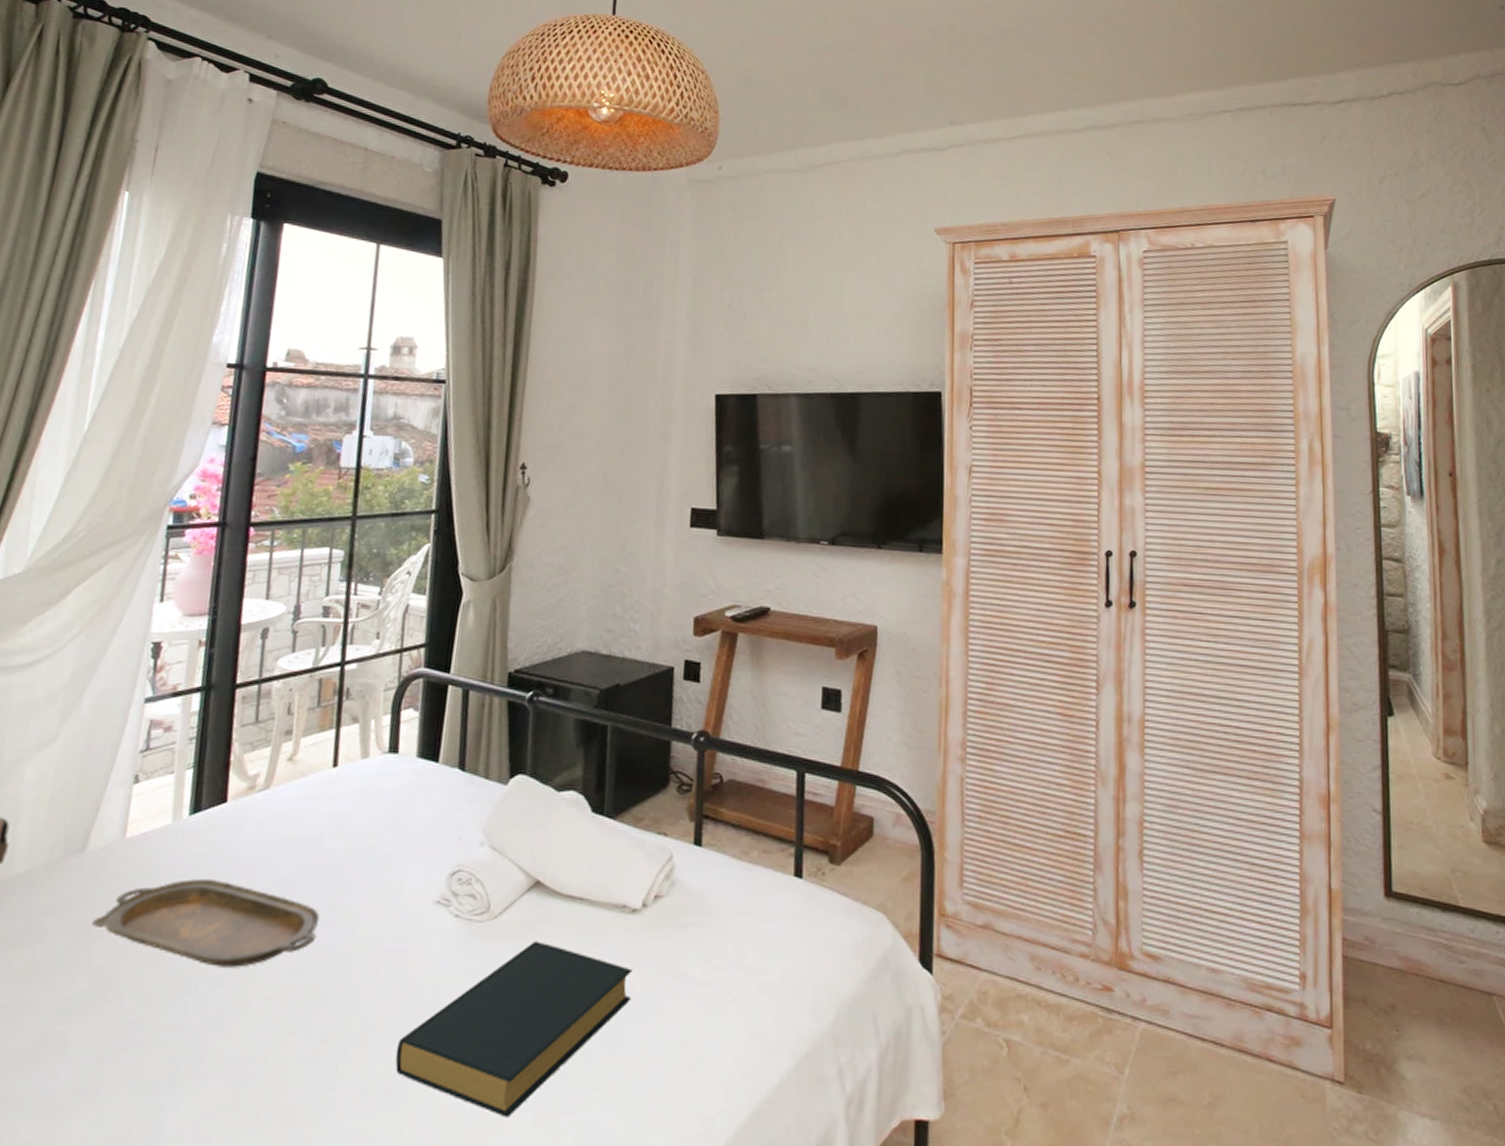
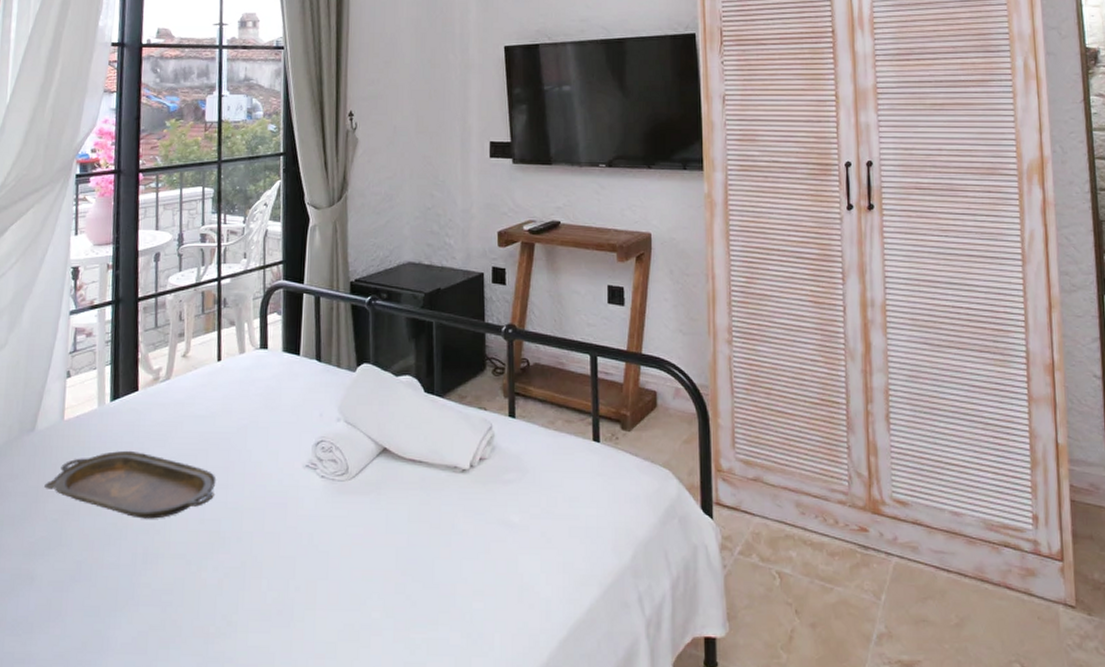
hardback book: present [395,941,633,1118] -> none [282,496,466,635]

